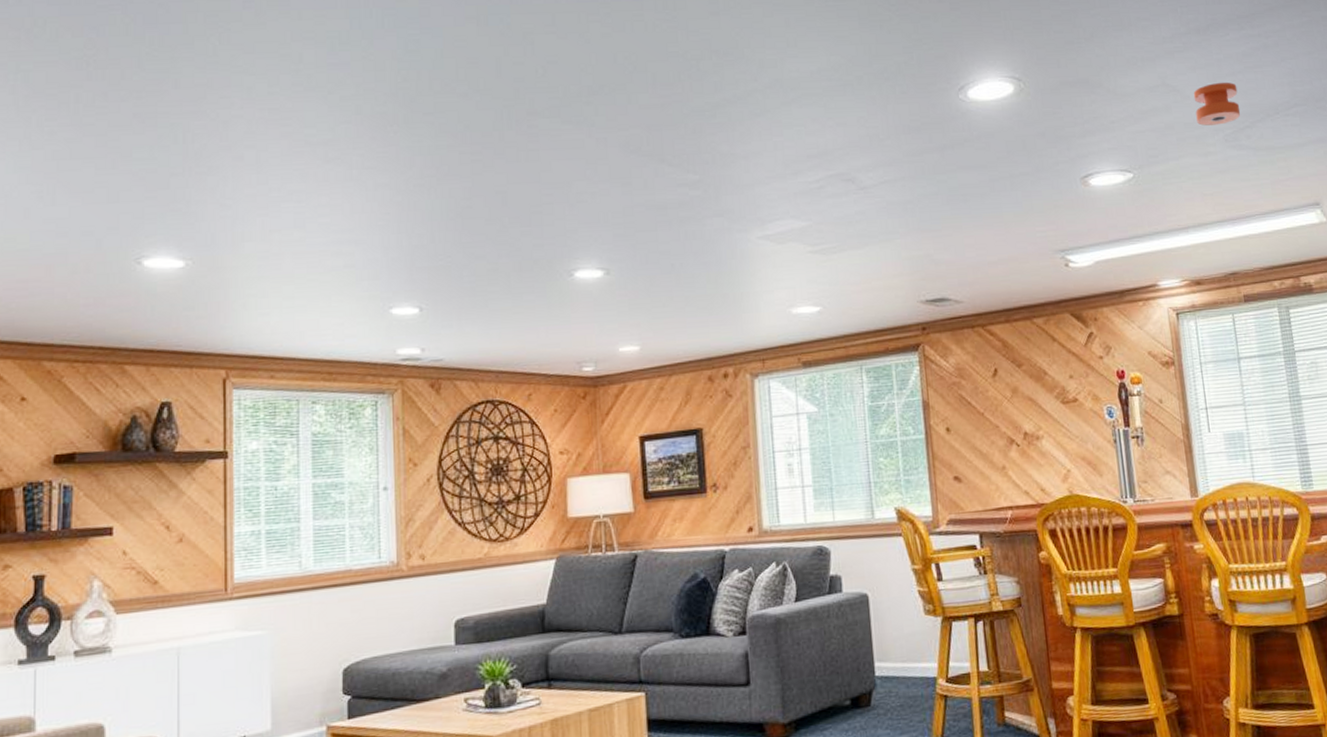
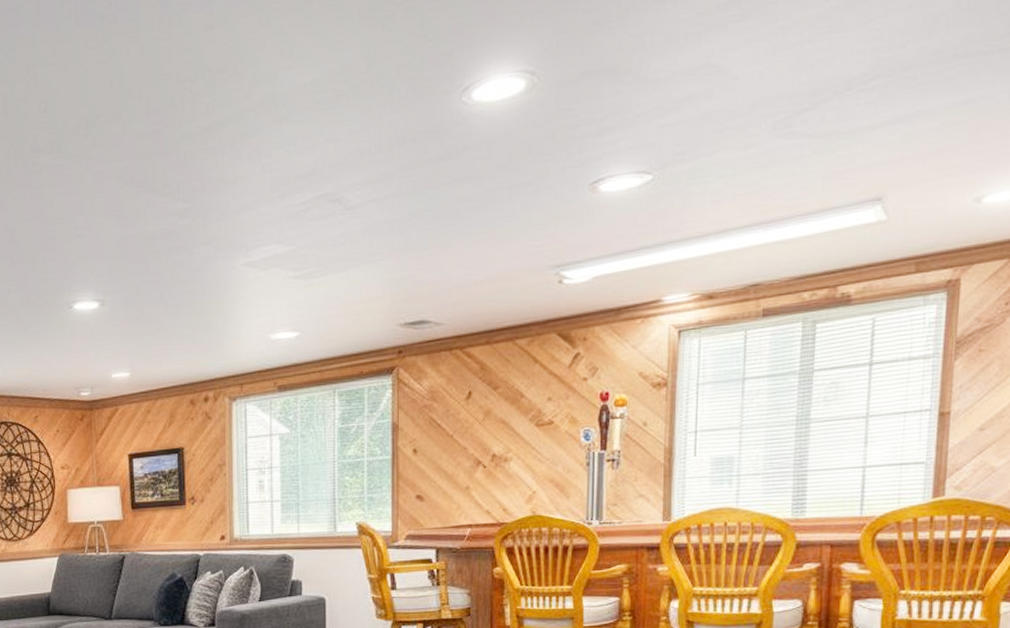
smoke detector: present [1193,82,1241,126] -> none [742,55,802,112]

